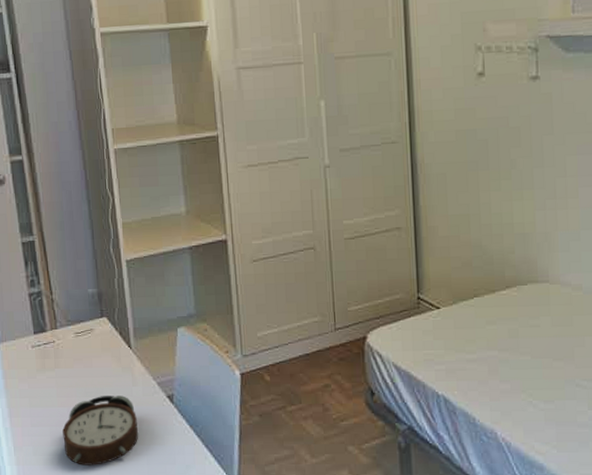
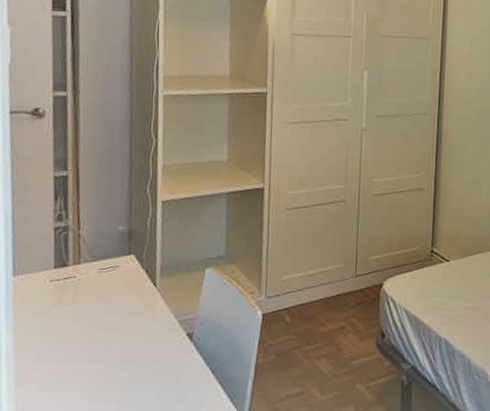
alarm clock: present [62,396,139,465] -> none [71,332,153,402]

